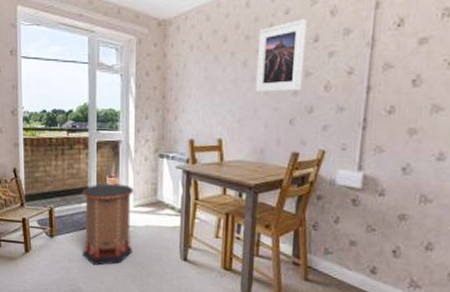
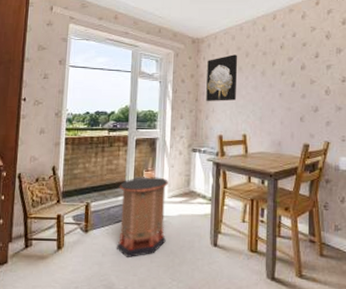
wall art: none [175,40,213,99] -> present [206,54,238,101]
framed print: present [255,19,307,93] -> none [272,41,309,97]

